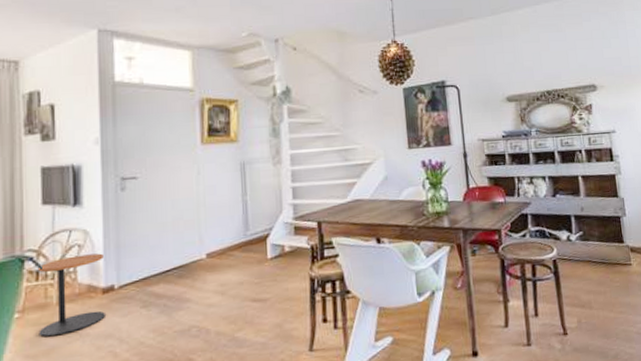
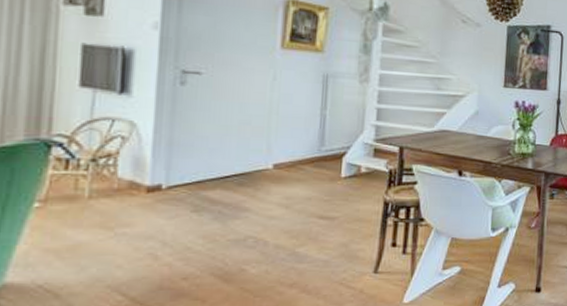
side table: present [37,253,105,337] -> none [63,148,152,232]

